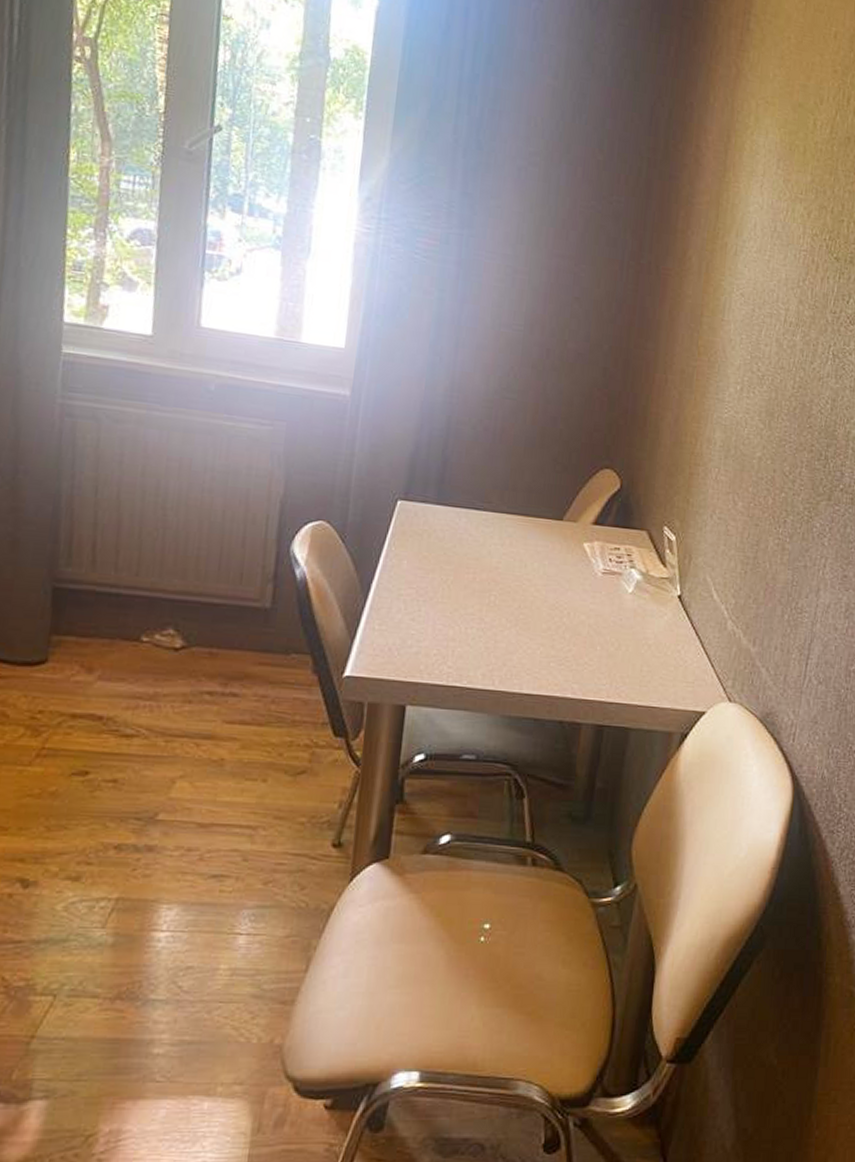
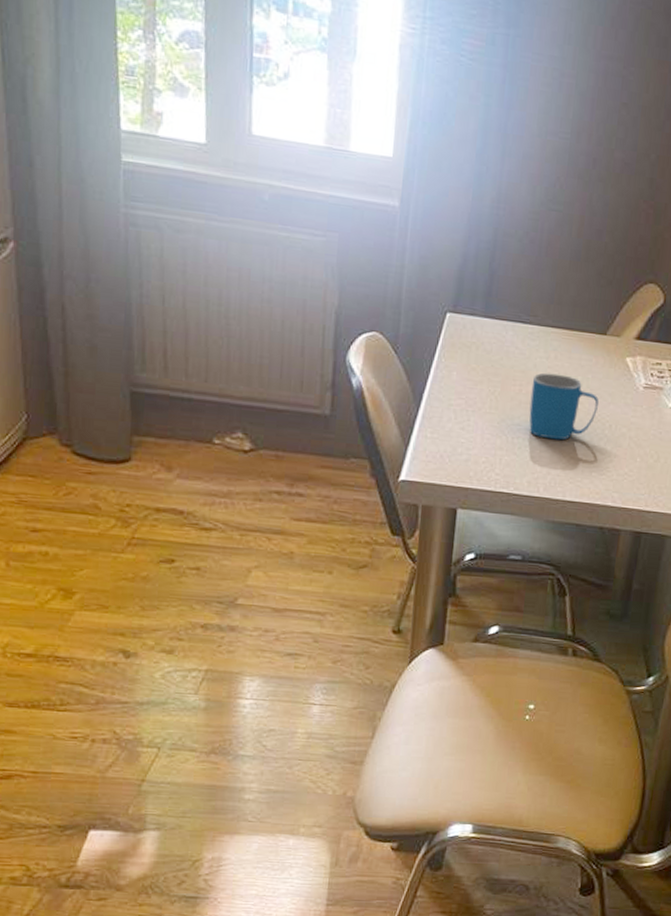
mug: none [483,559,556,630] -> present [529,372,599,441]

